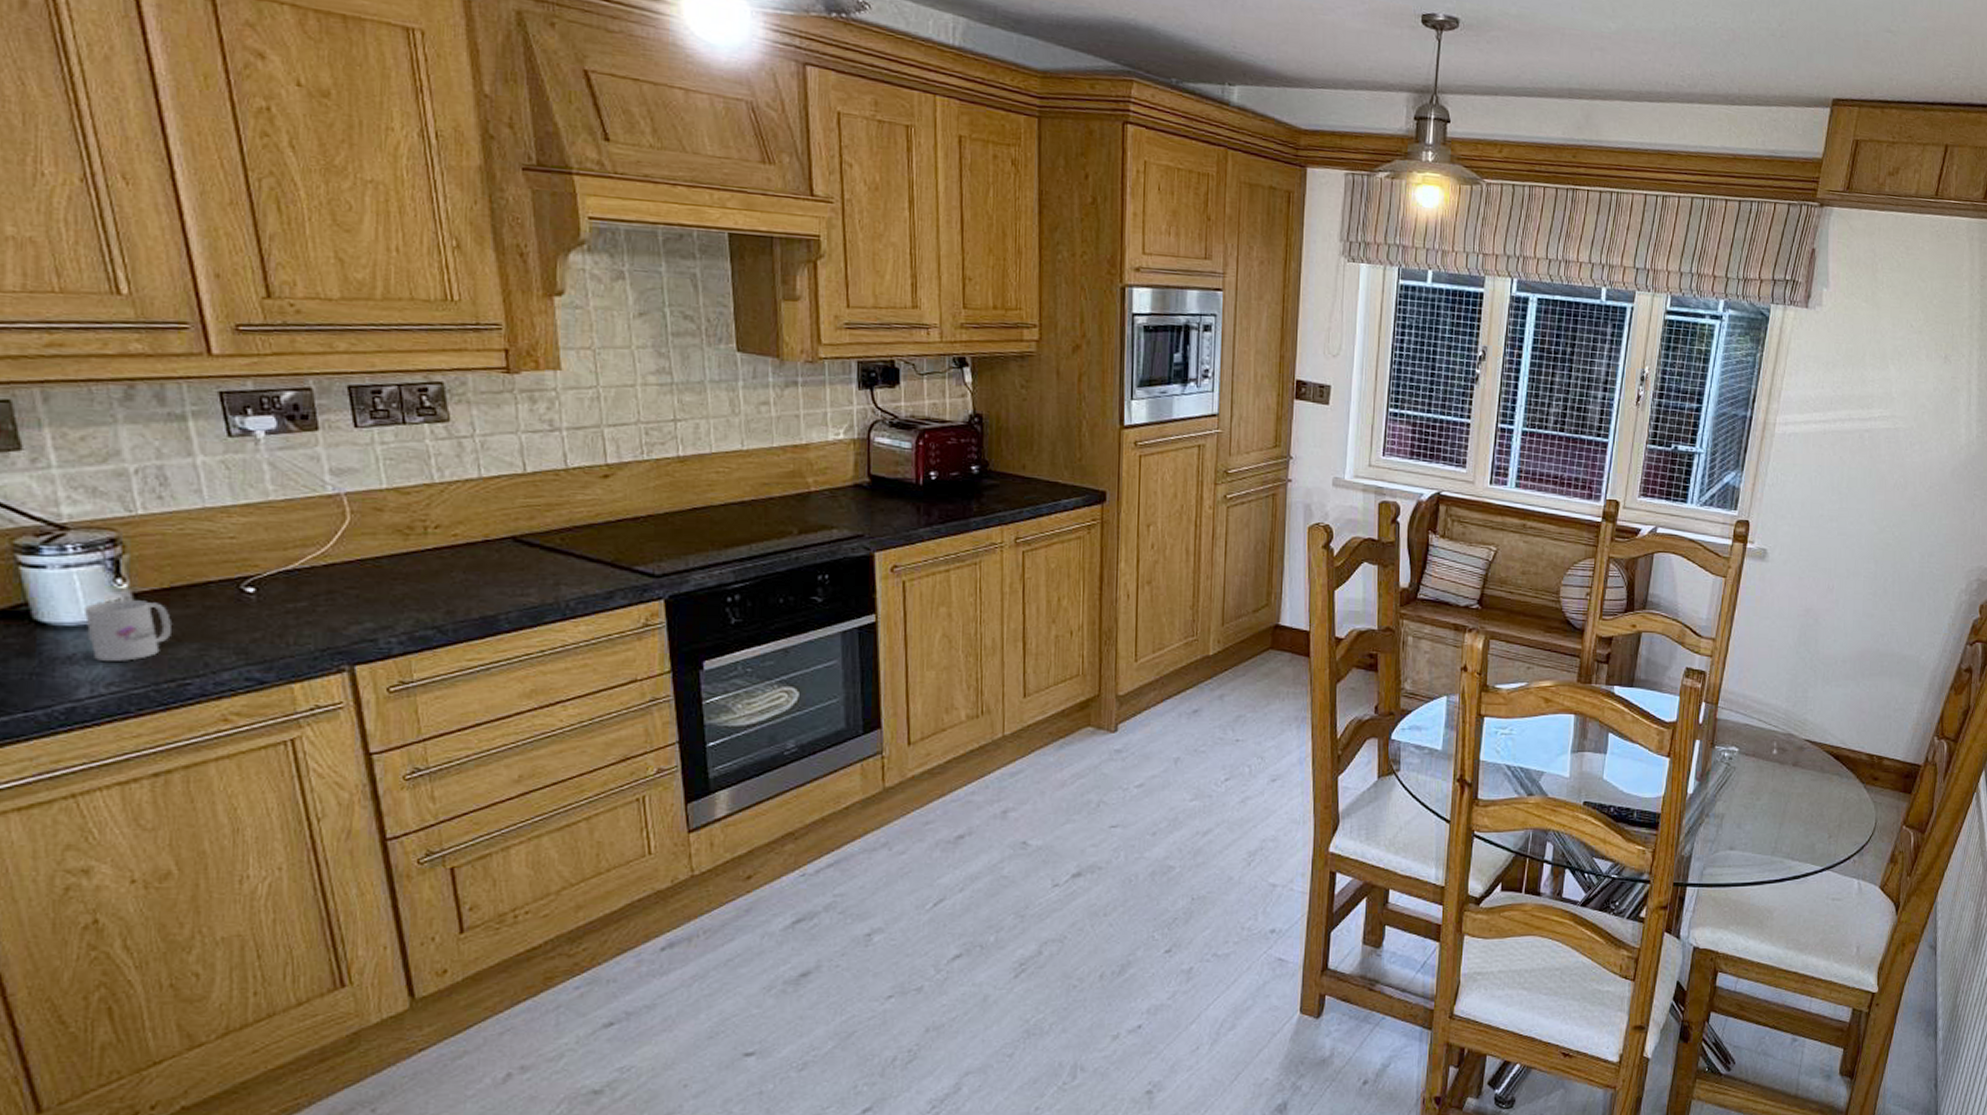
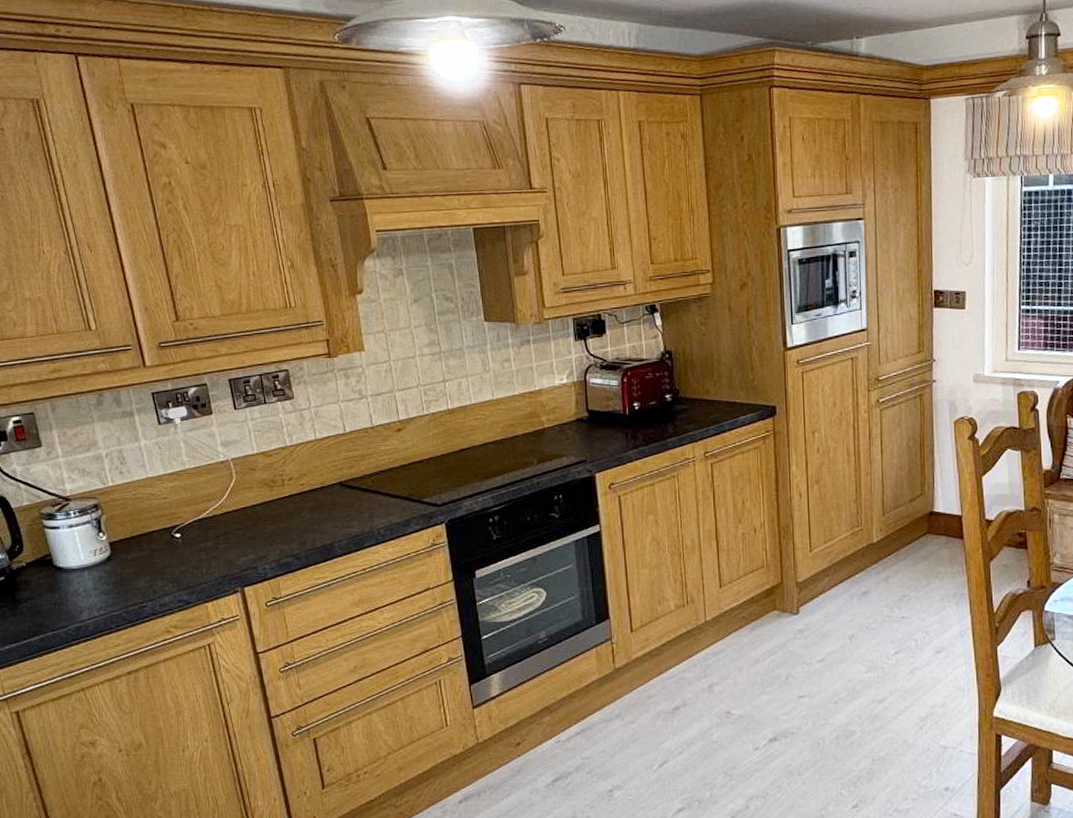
mug: present [83,600,171,661] -> none [82,548,133,592]

